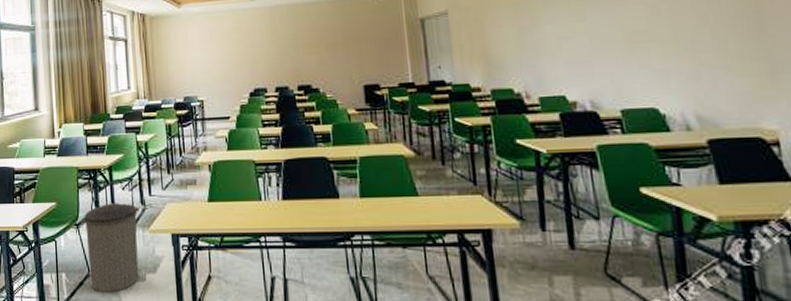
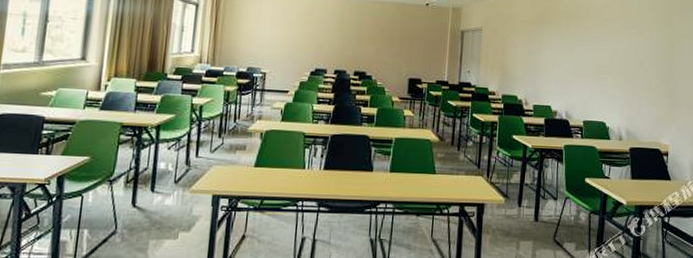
trash can: present [80,203,139,293] -> none [115,161,183,250]

